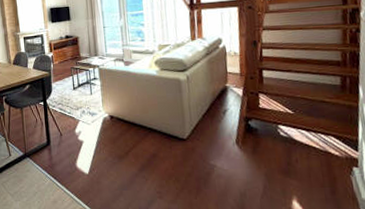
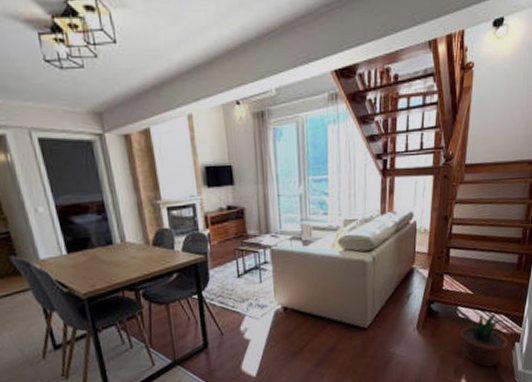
potted plant: none [275,129,353,190] -> present [454,311,517,367]

